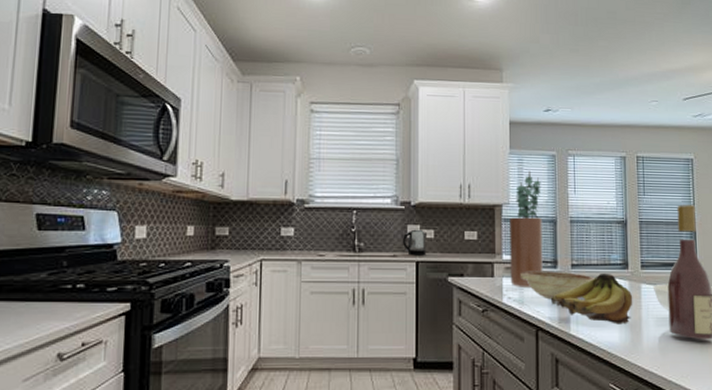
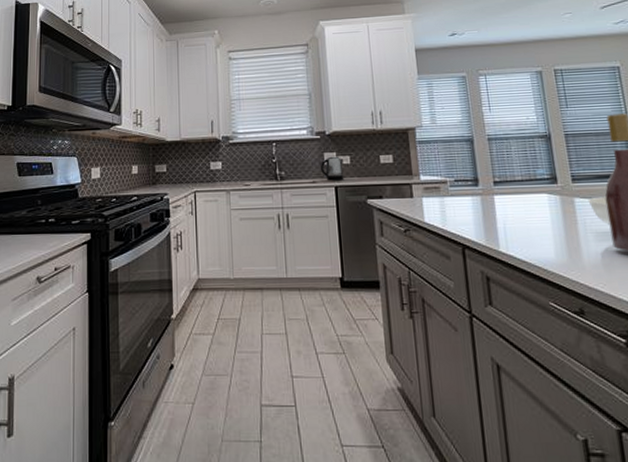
vase: present [509,170,543,289] -> none [424,93,464,208]
decorative bowl: present [519,271,596,300] -> none [439,189,522,218]
fruit: present [550,272,633,325] -> none [474,188,567,241]

